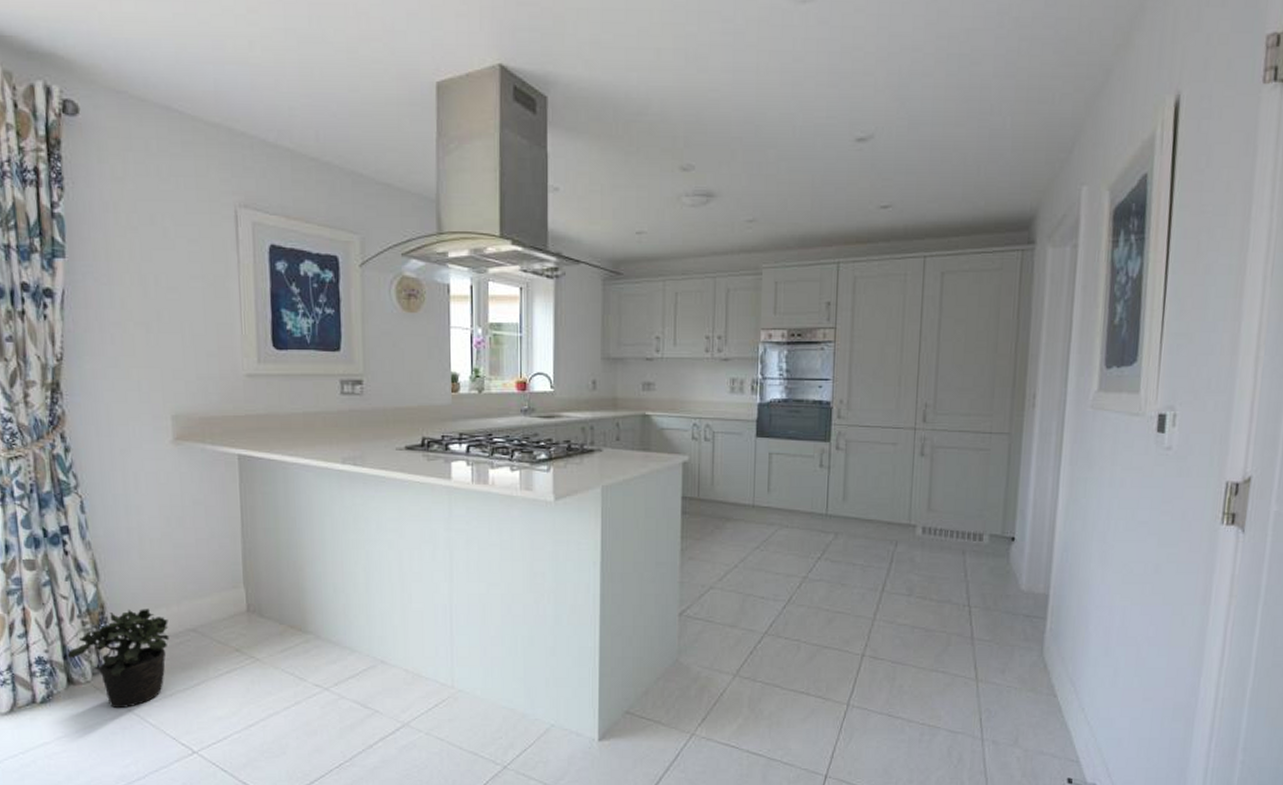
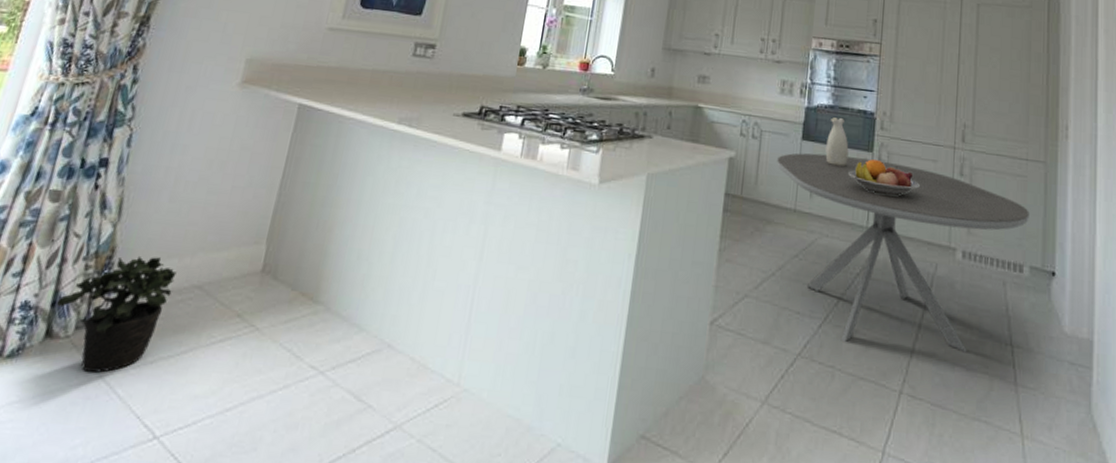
dining table: none [732,449,991,619] -> present [777,153,1029,353]
vase: none [781,410,805,459] -> present [825,117,849,167]
fruit bowl: none [806,449,879,482] -> present [848,159,920,196]

